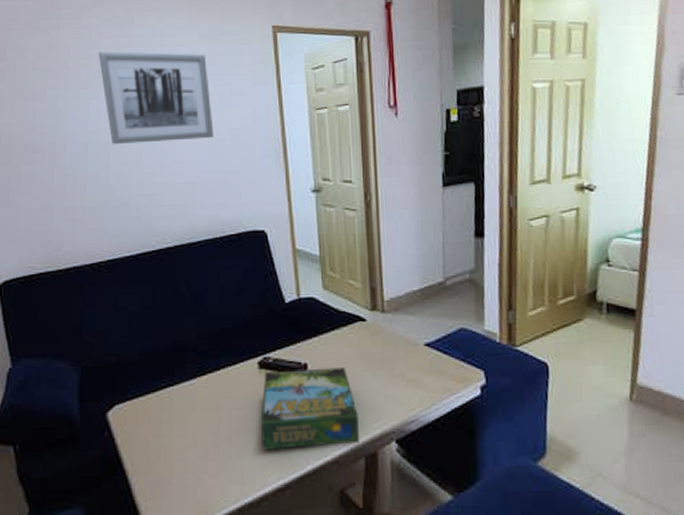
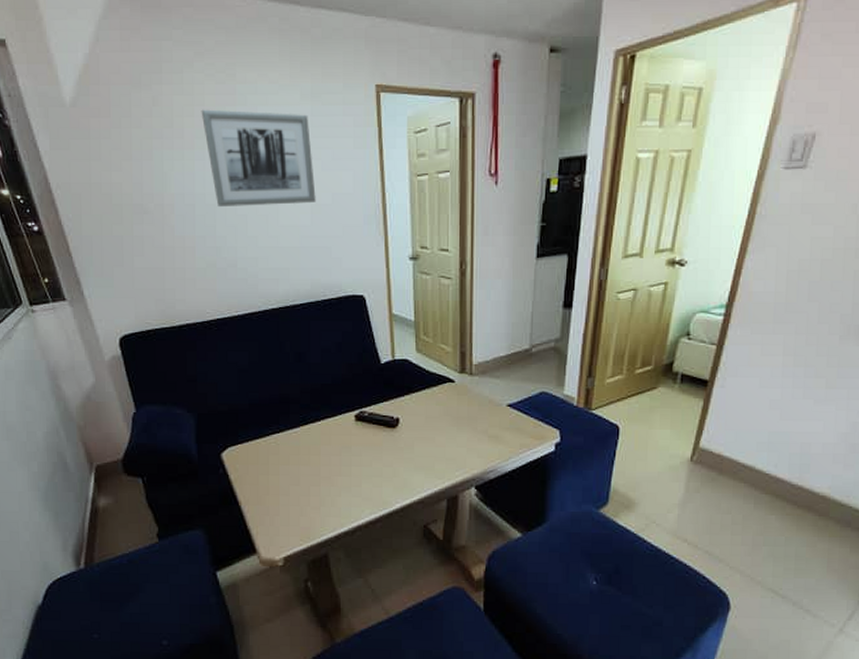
board game: present [260,367,359,450] -> none [355,422,443,490]

